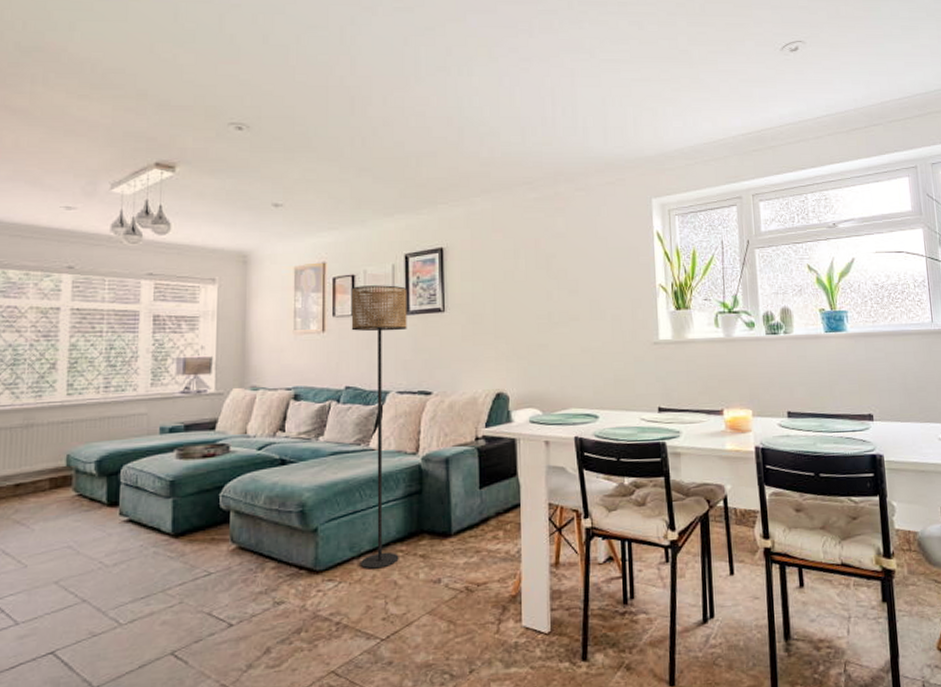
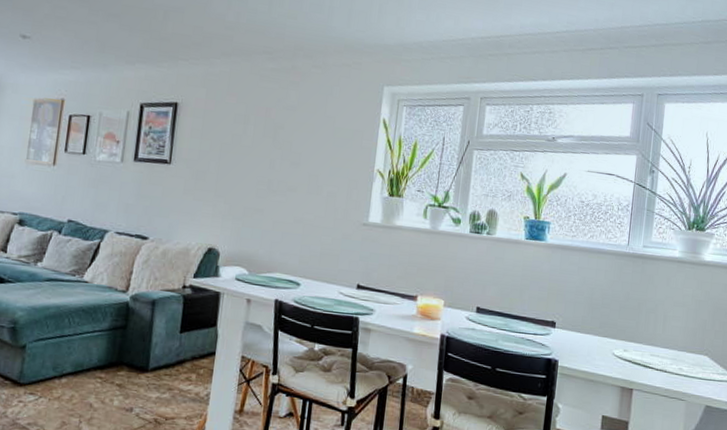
floor lamp: present [351,285,407,569] -> none [61,126,138,391]

